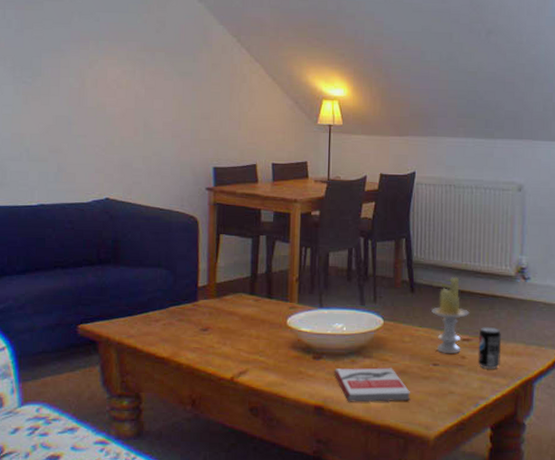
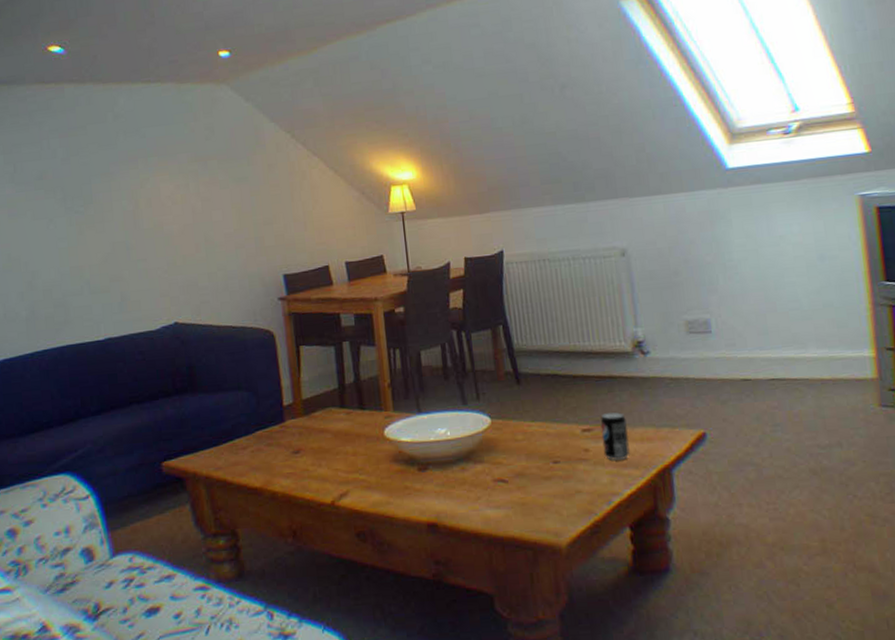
book: present [333,367,411,403] -> none [443,470,534,515]
candle: present [432,276,470,354] -> none [543,360,587,449]

